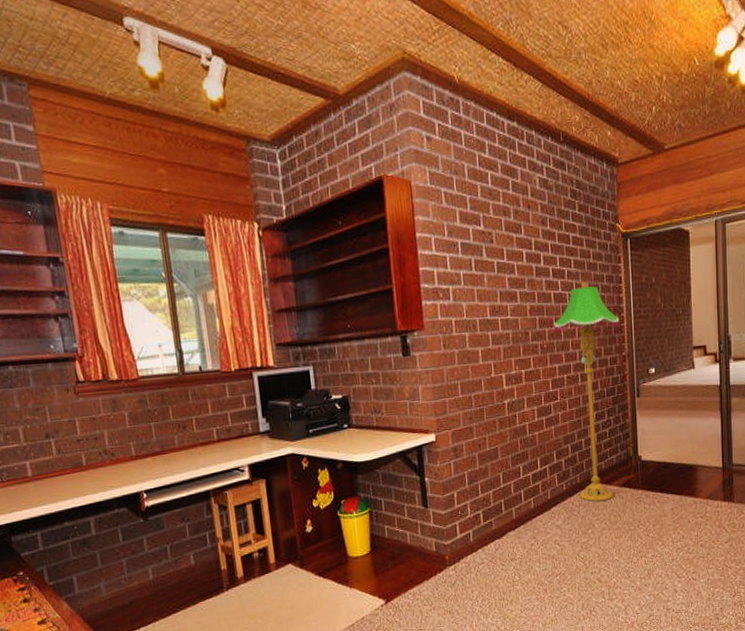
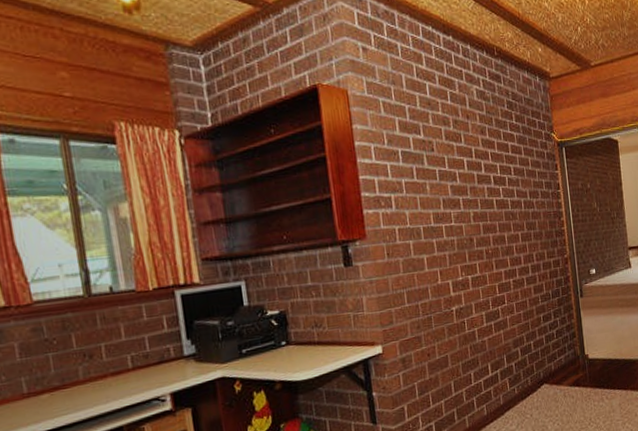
floor lamp: present [554,282,620,502] -> none [497,188,564,403]

